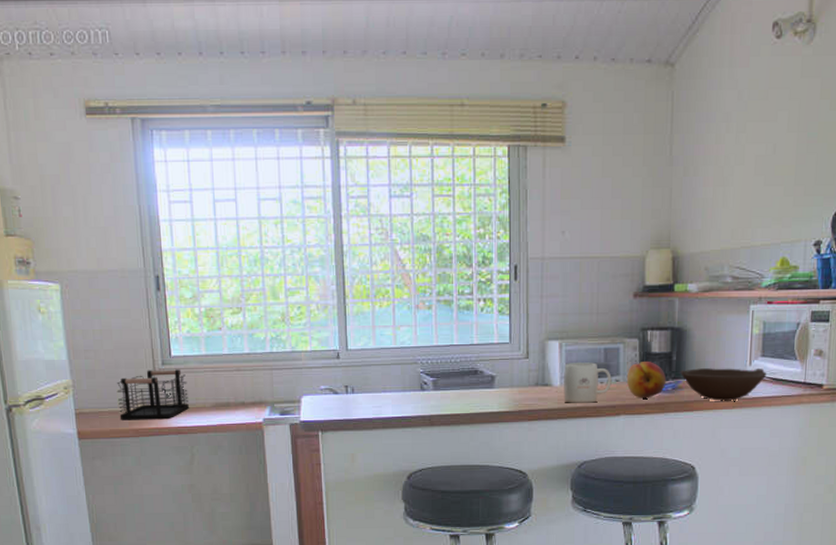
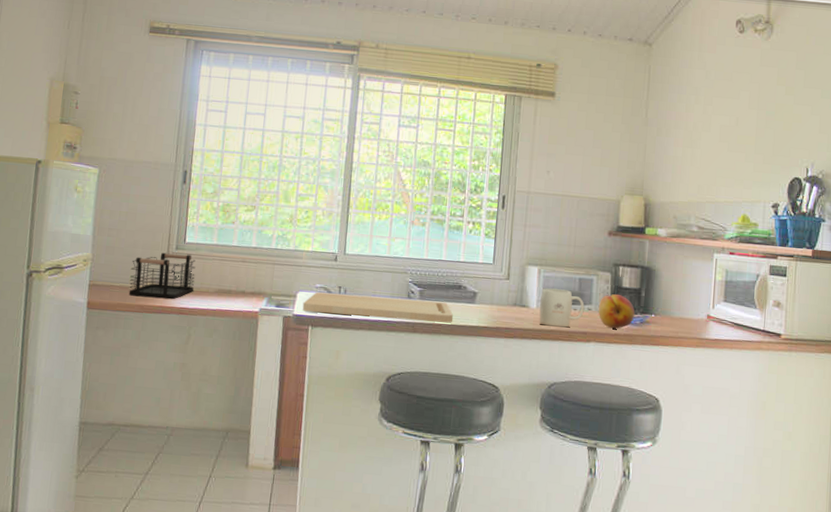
cutting board: none [309,390,471,417] -> present [302,291,453,323]
bowl: present [680,368,767,401] -> none [648,306,729,340]

